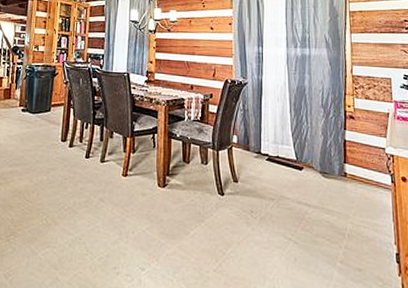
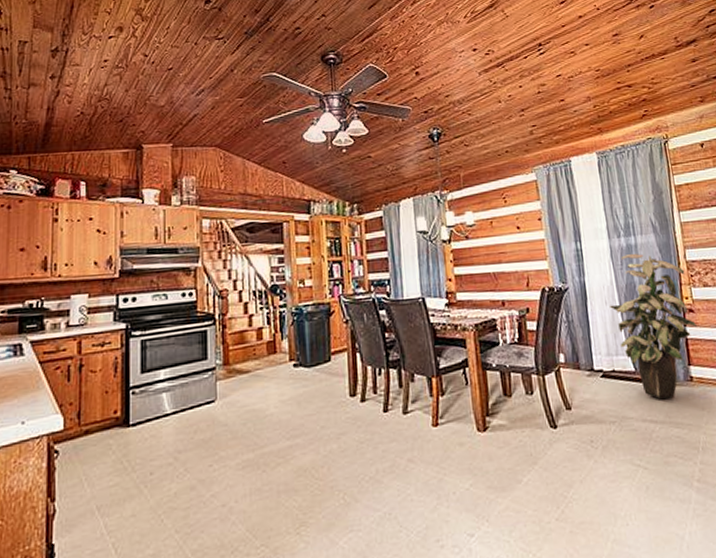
indoor plant: none [281,62,355,189] -> present [610,253,697,399]

